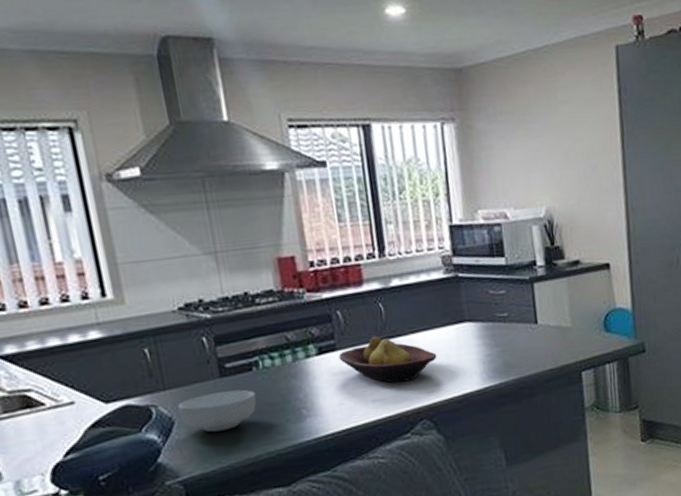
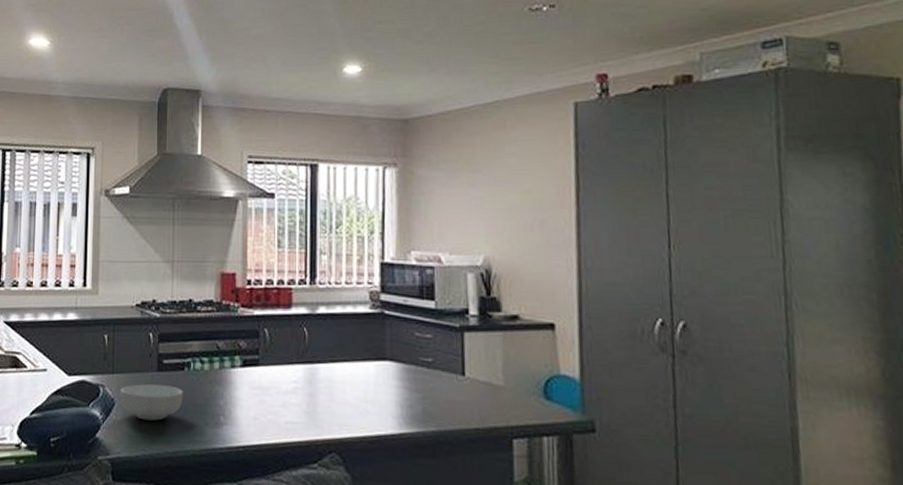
fruit bowl: present [338,335,437,383] -> none [260,358,354,410]

